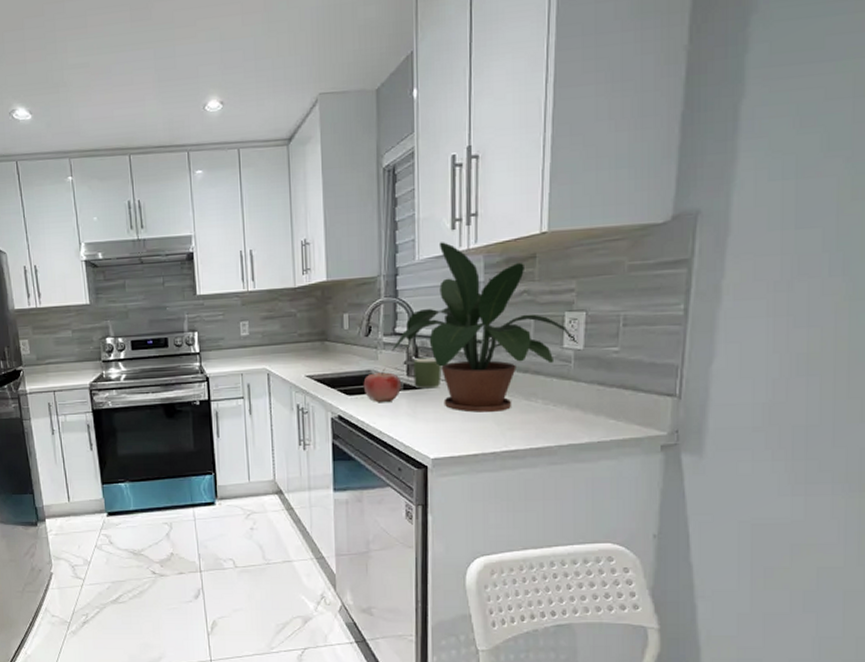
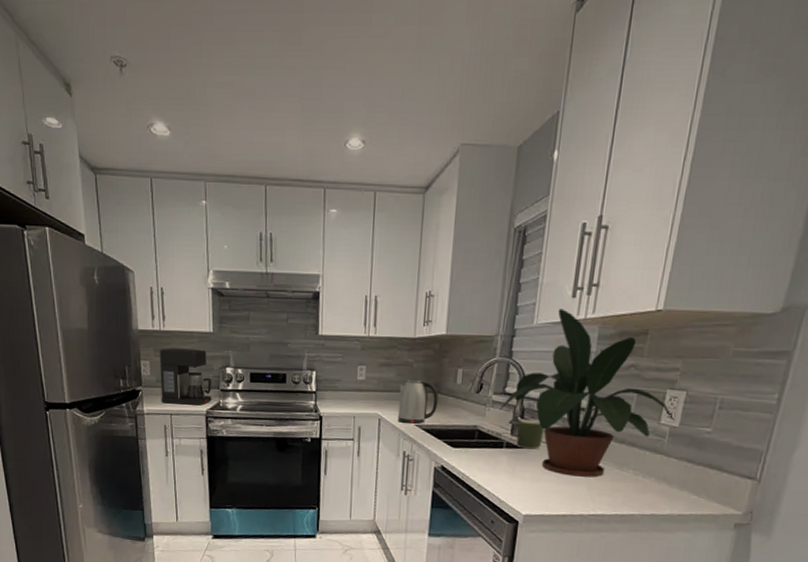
coffee maker: none [37,322,94,381] -> present [159,348,212,406]
kettle: none [285,329,327,375] -> present [397,379,439,424]
fruit: present [363,368,402,403] -> none [468,425,505,458]

